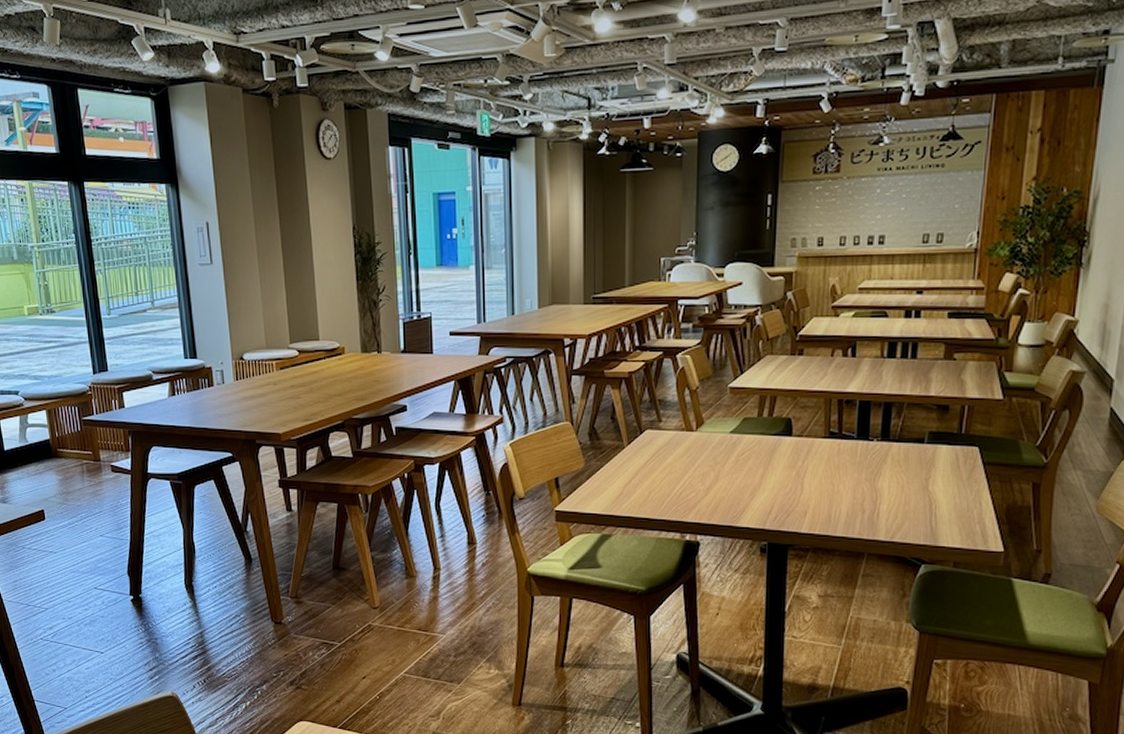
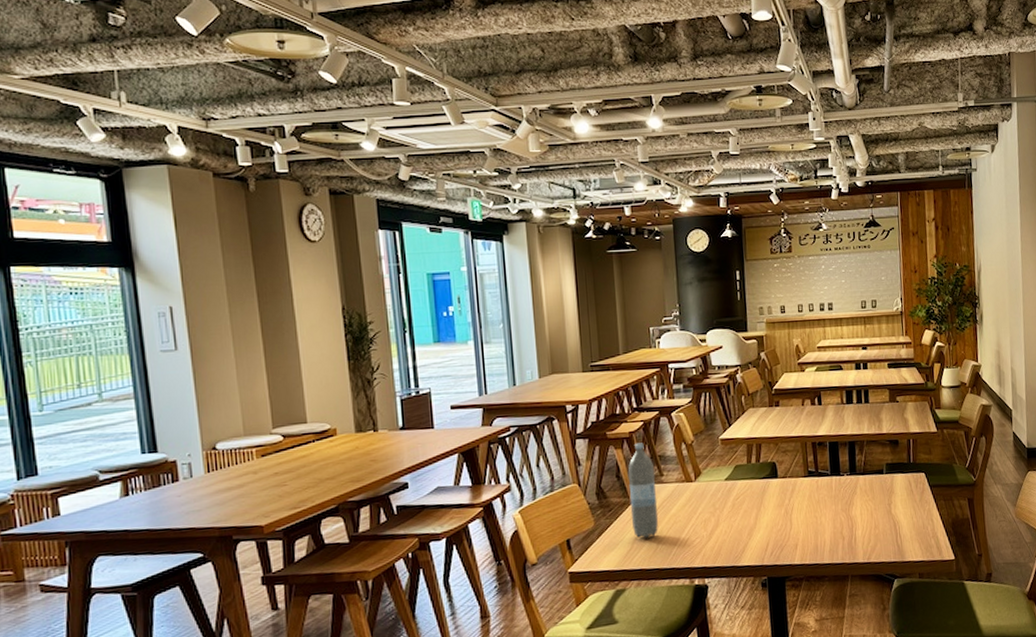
water bottle: none [623,384,653,485] -> present [627,442,659,538]

